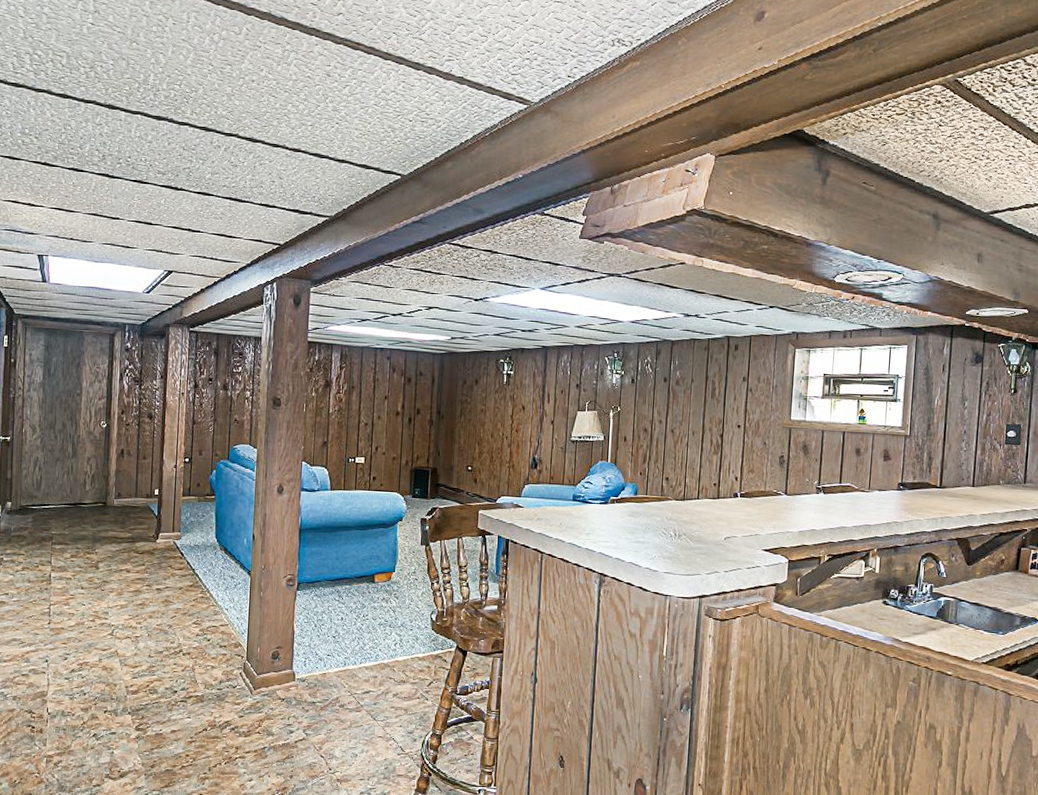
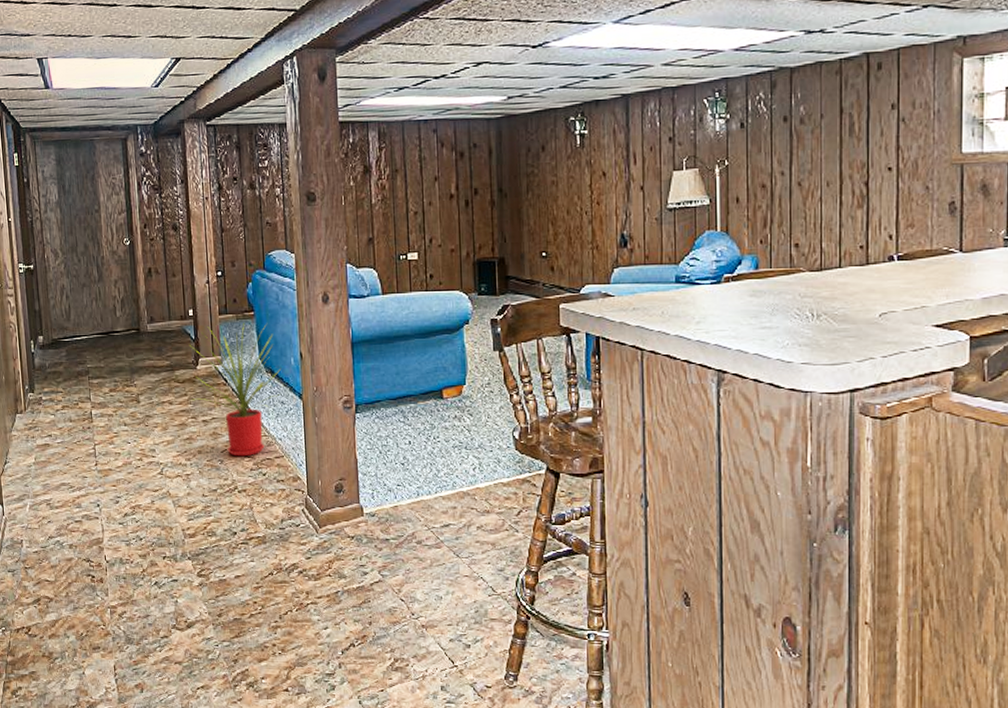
house plant: none [146,504,235,623] -> present [190,322,282,457]

